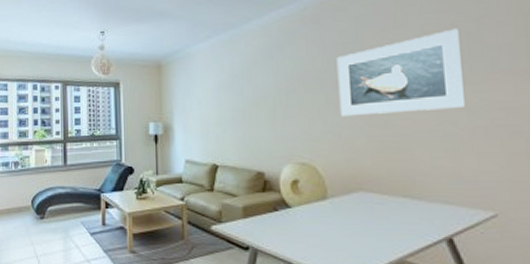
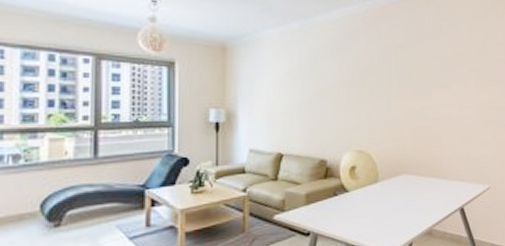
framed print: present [336,28,467,117] -> none [390,44,476,110]

